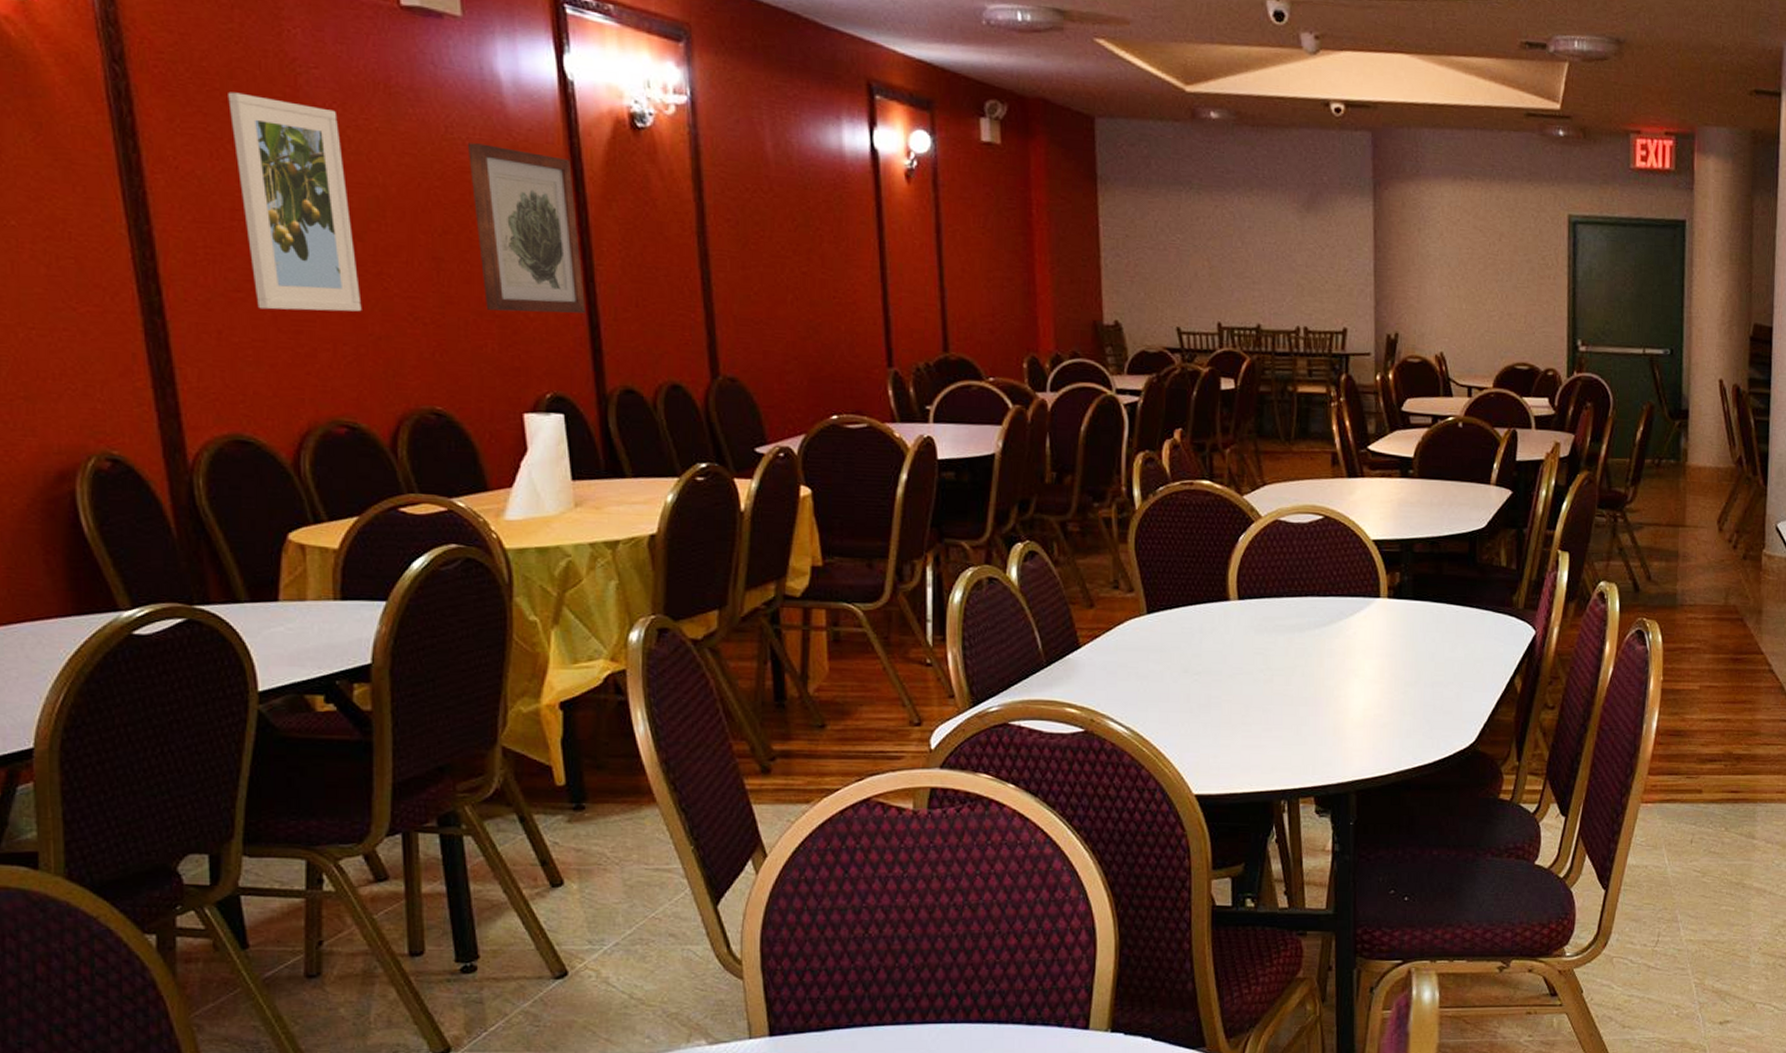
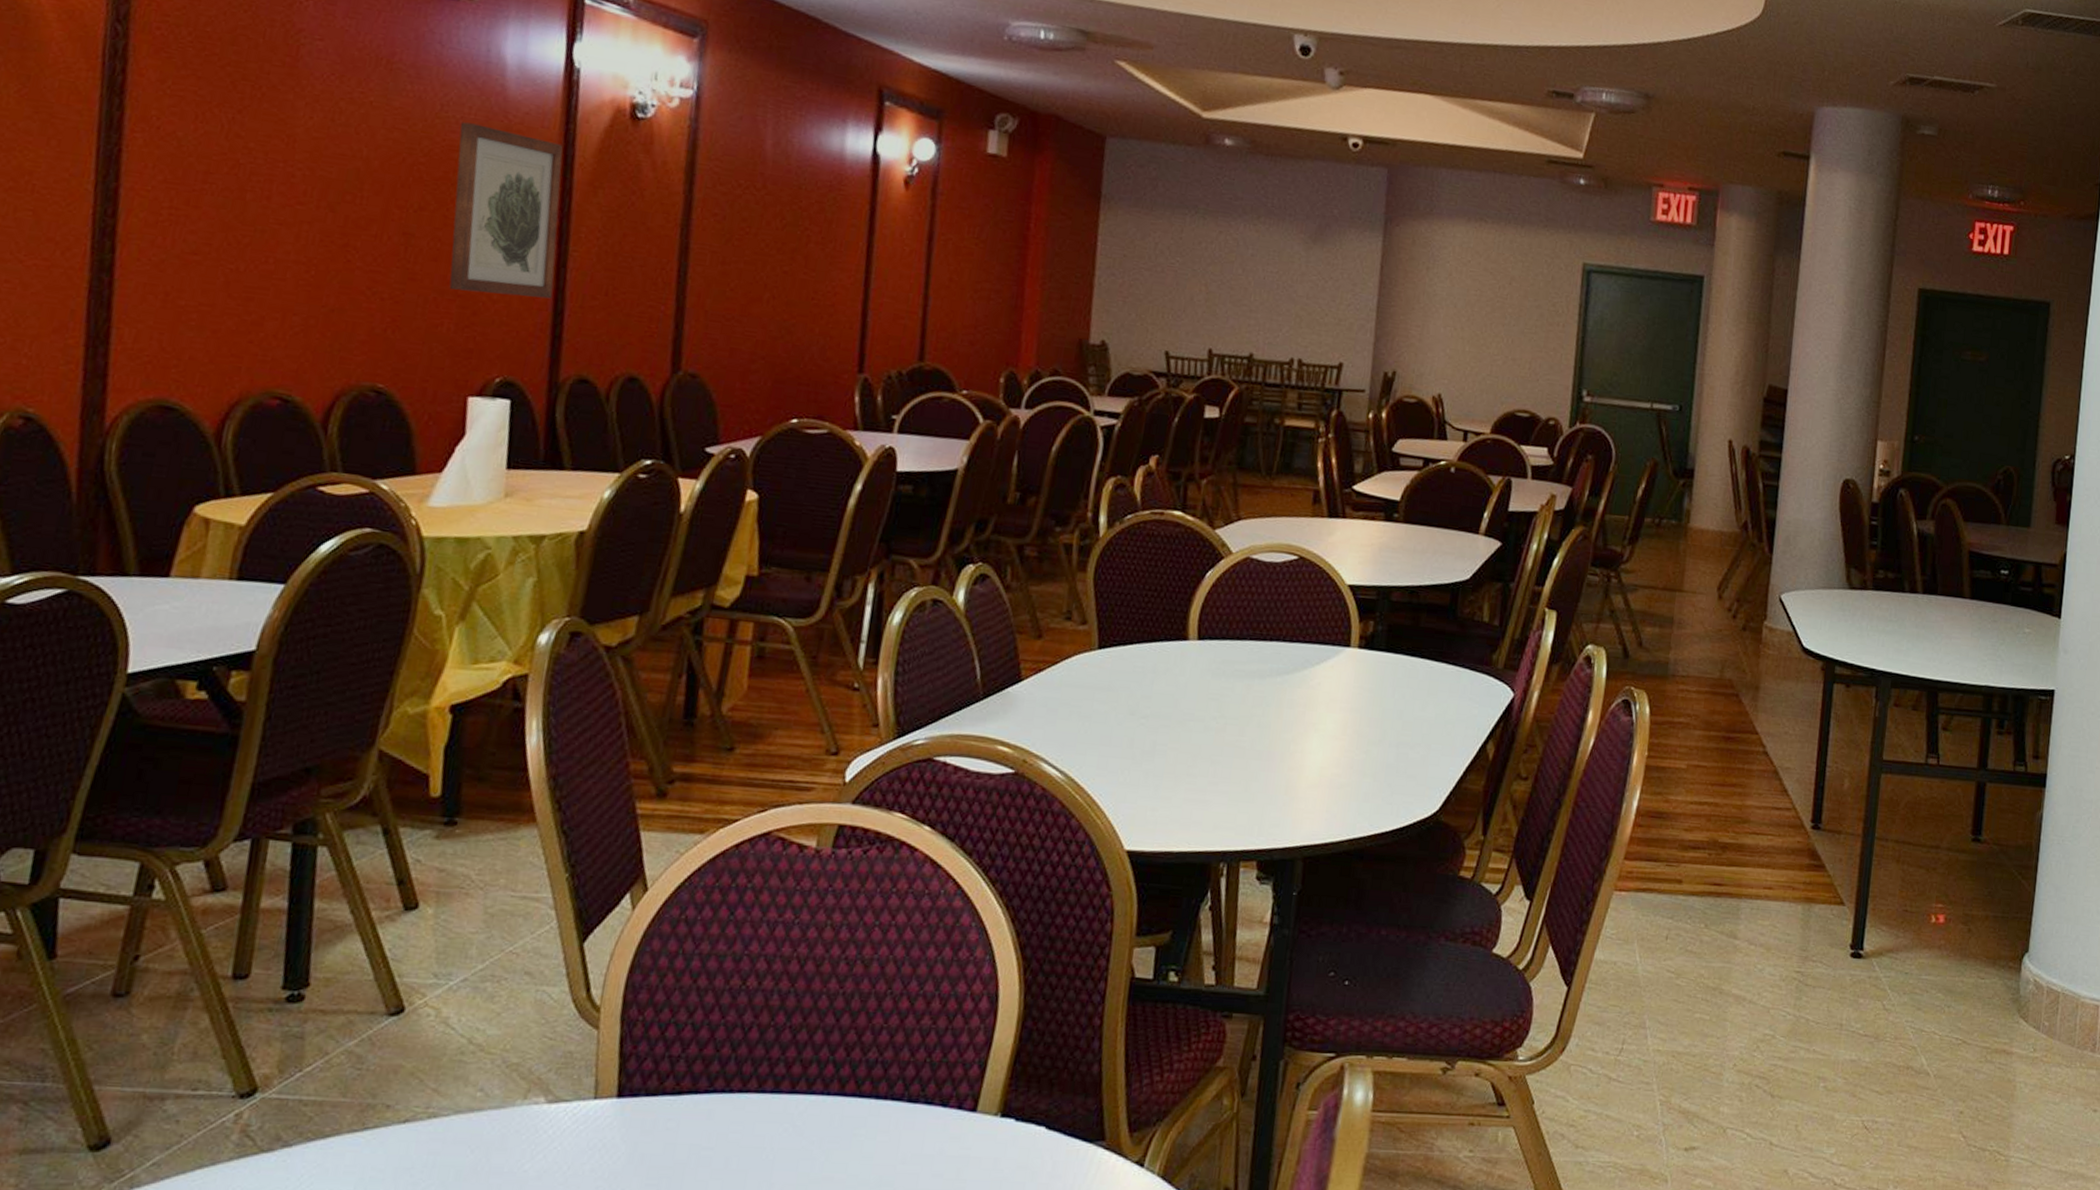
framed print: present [228,92,362,312] -> none [212,57,333,283]

